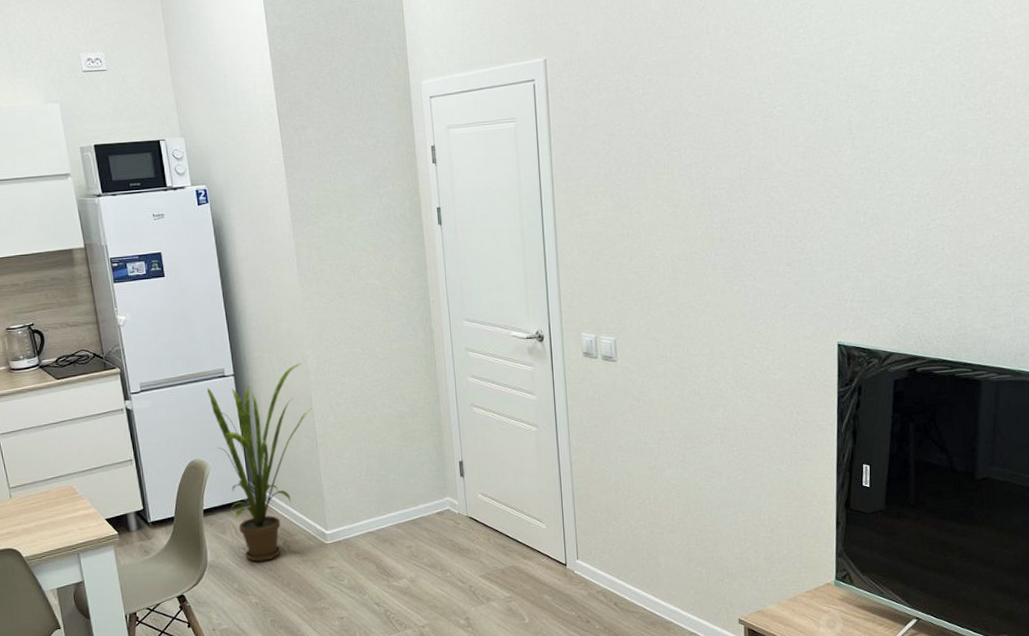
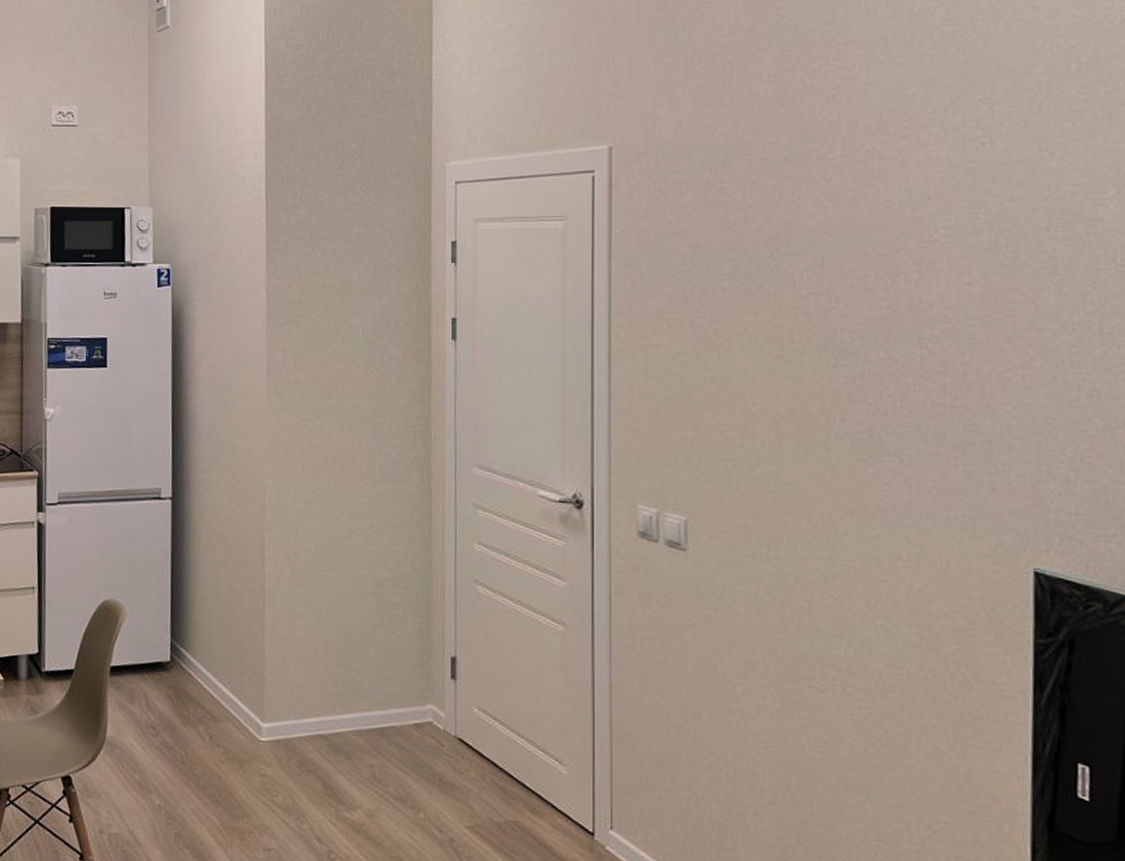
house plant: present [207,362,312,562] -> none [137,494,264,750]

